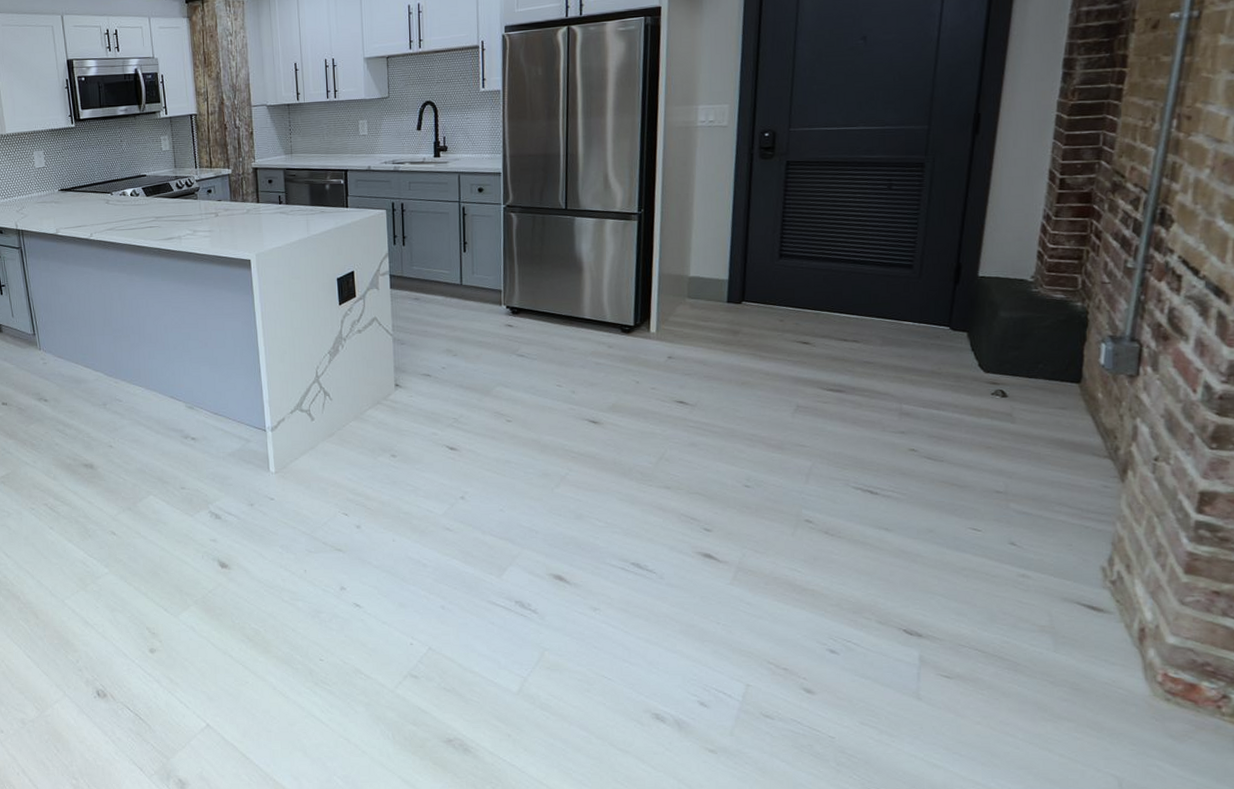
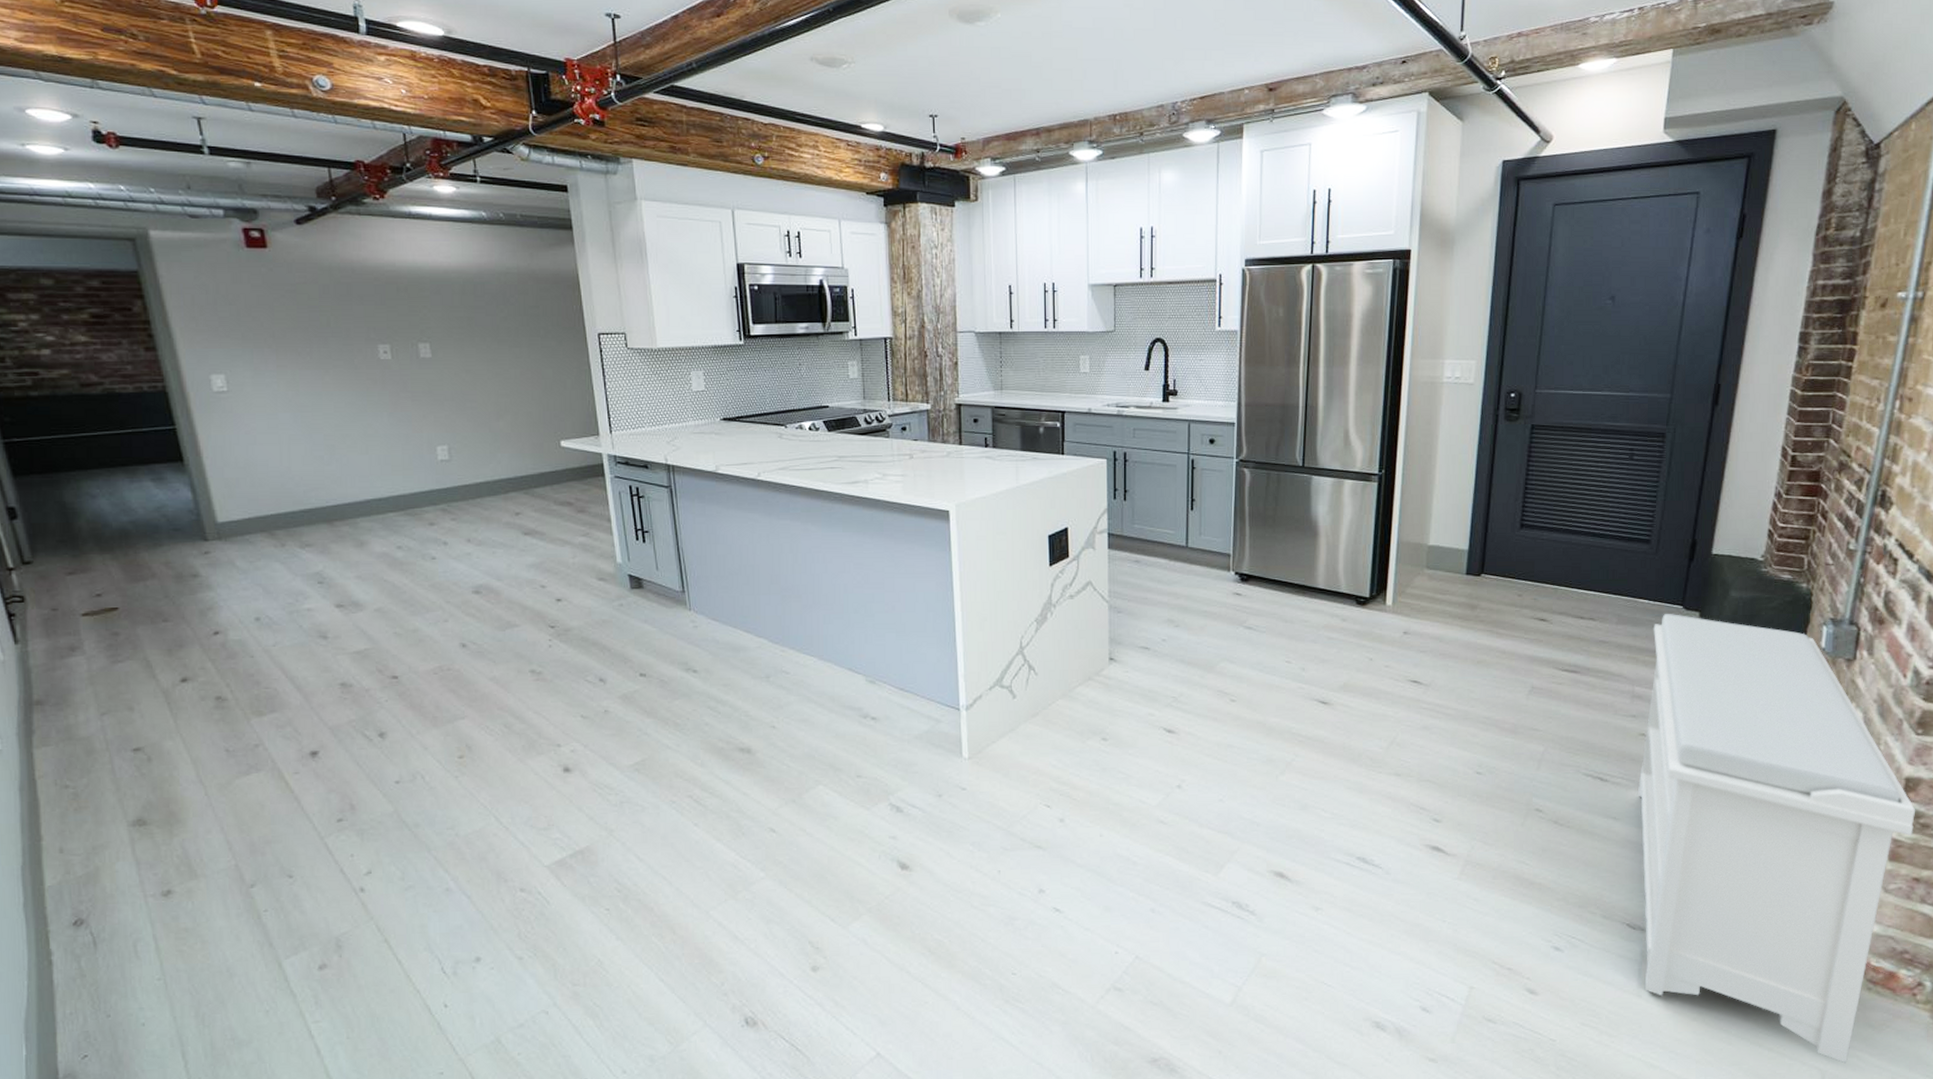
bench: none [909,334,1213,772] -> present [1637,614,1916,1064]

